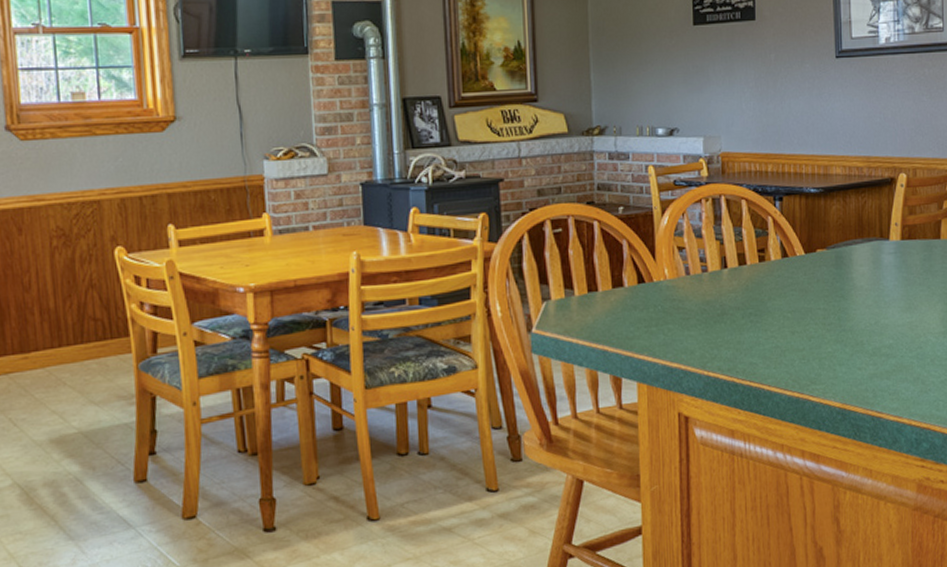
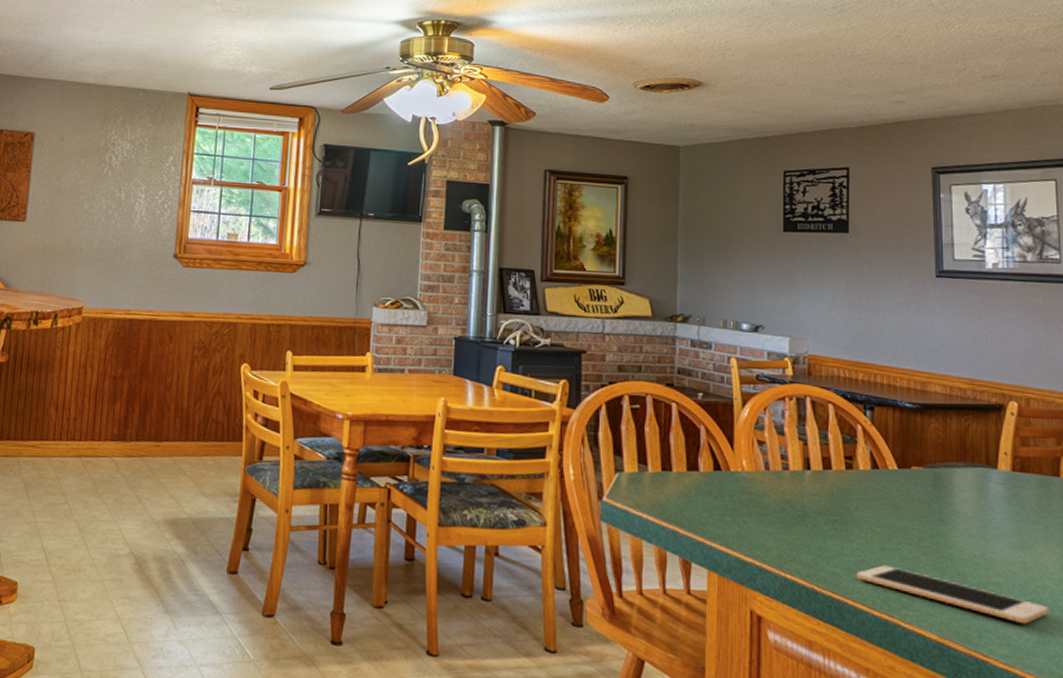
cell phone: none [771,347,931,379] -> present [856,565,1049,625]

